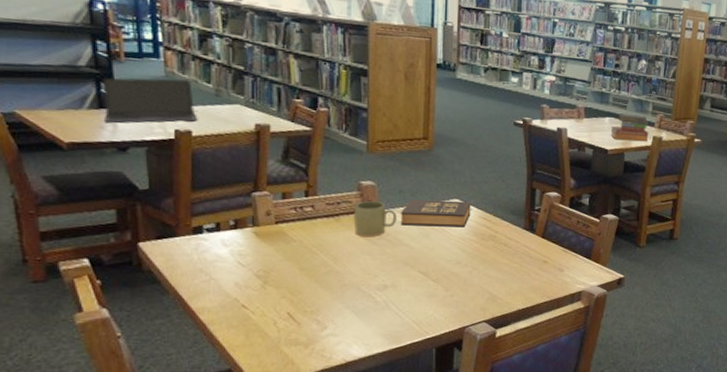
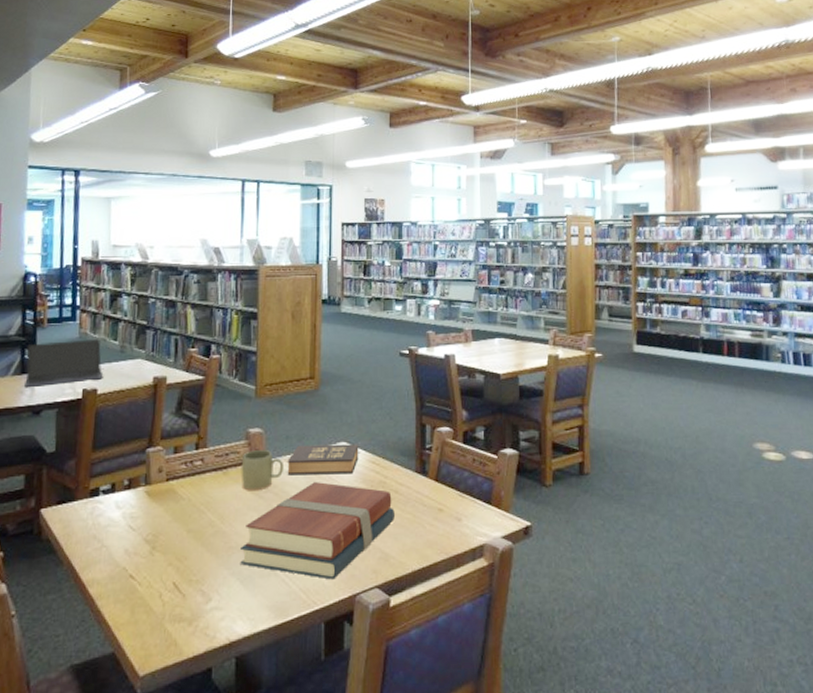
books: none [354,233,503,314] -> present [240,482,395,580]
books: present [611,113,649,141] -> none [502,332,544,361]

